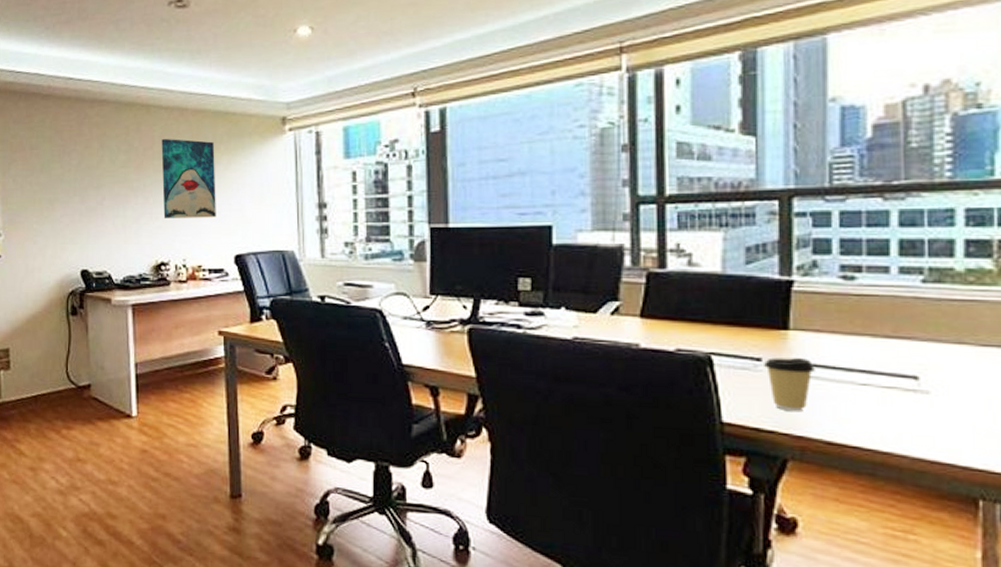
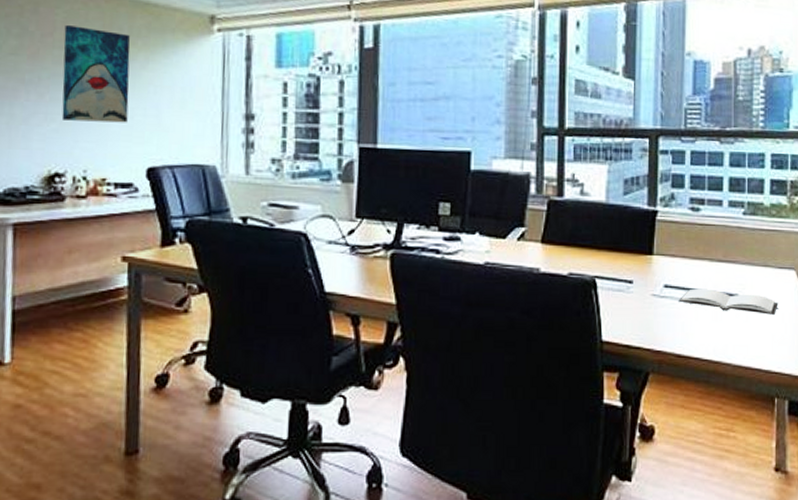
coffee cup: present [764,357,815,411] -> none [635,280,671,328]
book: none [827,368,982,401] -> present [678,288,779,315]

